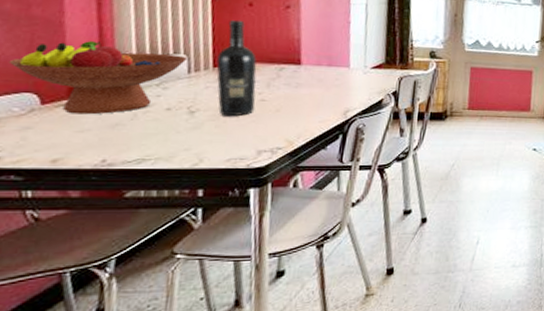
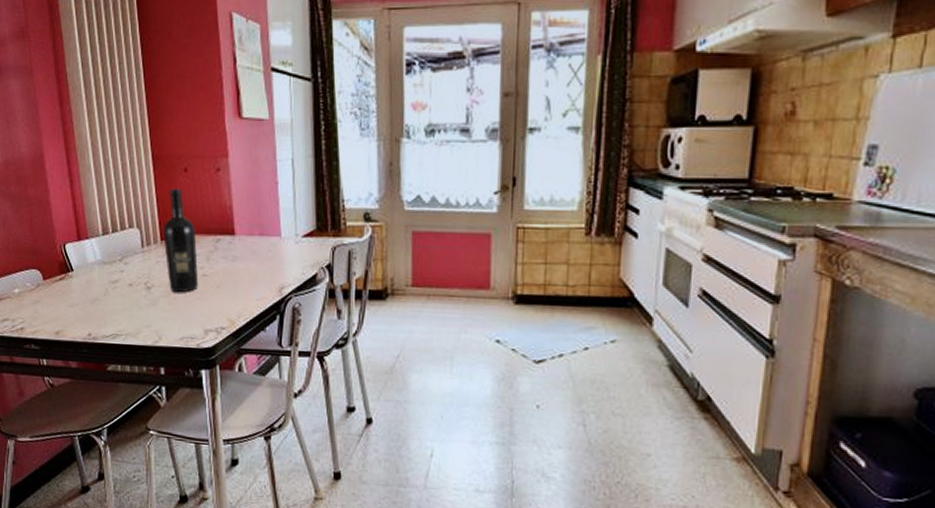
fruit bowl: present [8,41,188,115] -> none [19,218,140,290]

